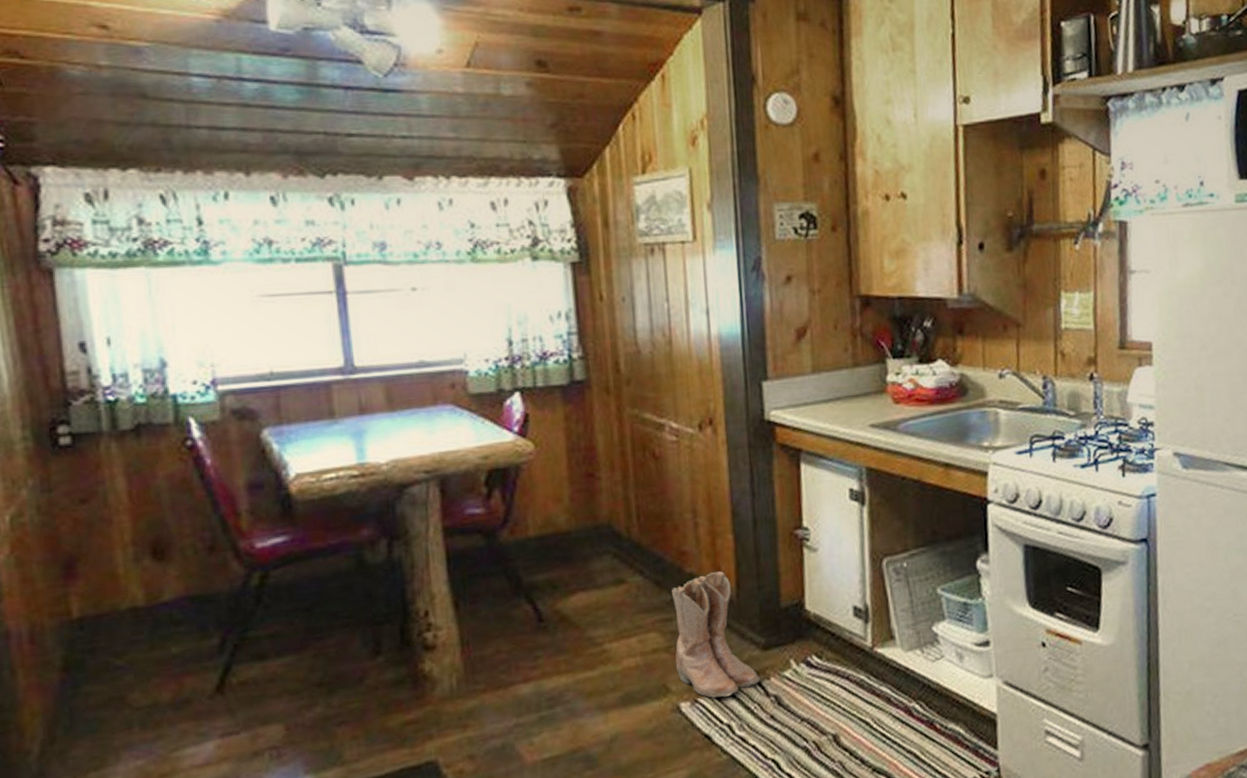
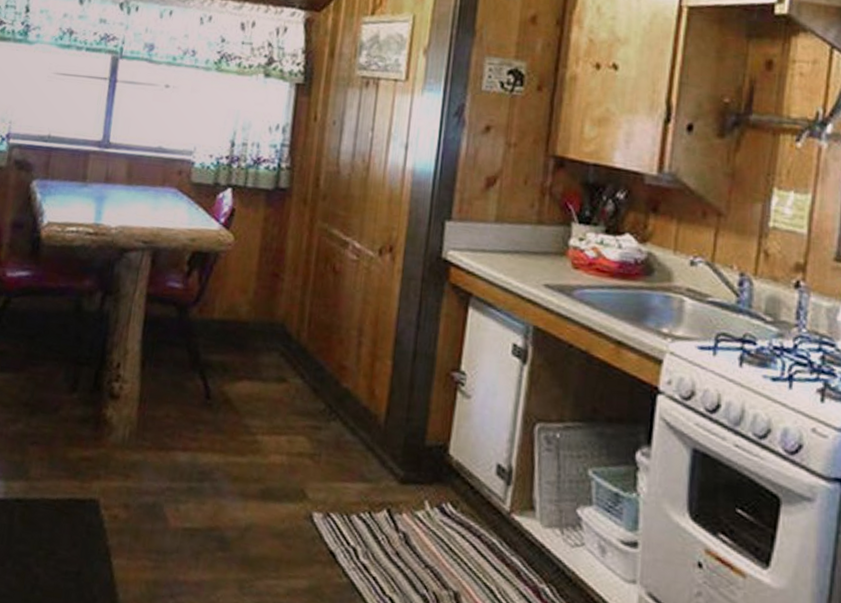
boots: present [672,570,760,698] -> none [316,392,392,519]

